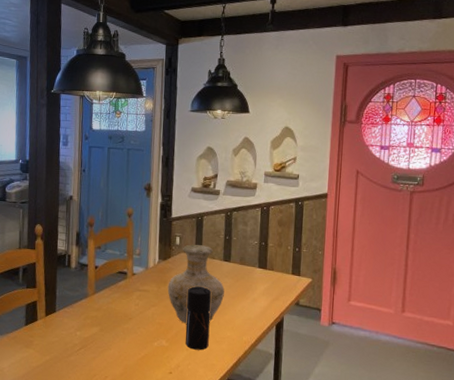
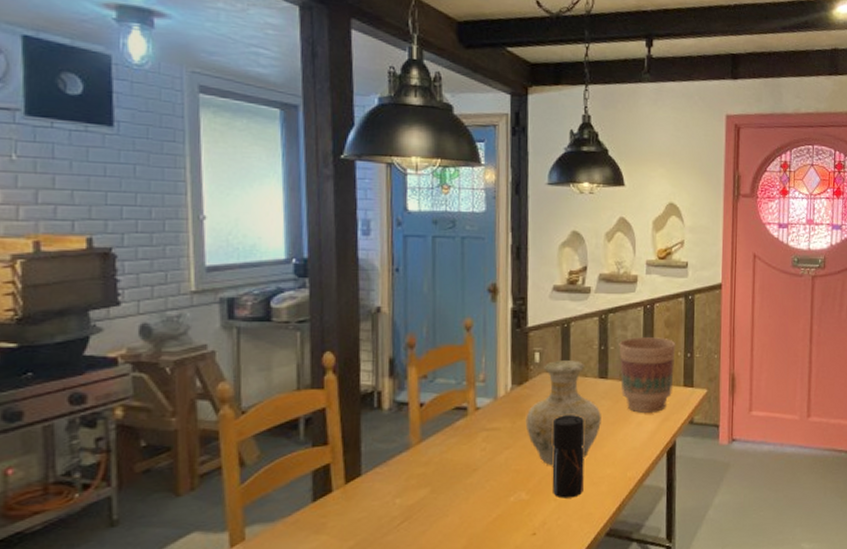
flower pot: none [240,231,287,293] -> present [619,337,676,414]

